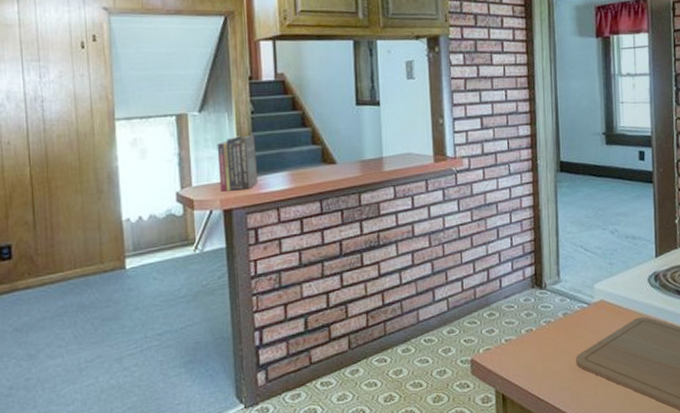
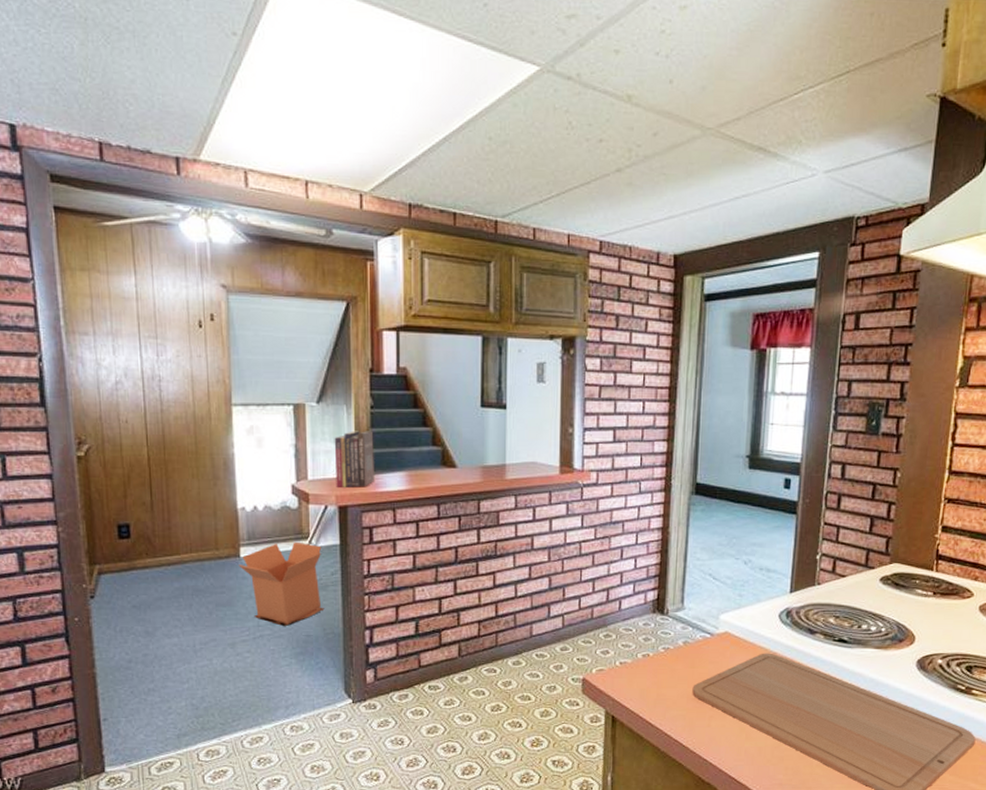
cardboard box: none [124,249,213,335] -> present [238,543,325,626]

